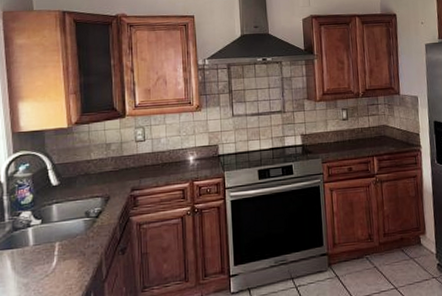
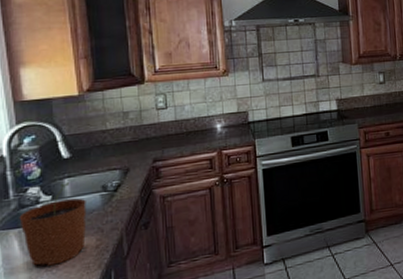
plant pot: none [12,208,71,286] -> present [19,182,87,266]

